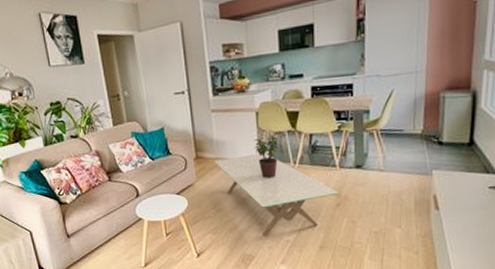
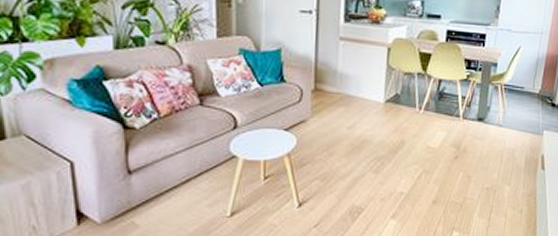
coffee table: present [214,153,339,235] -> none [335,93,459,186]
potted plant: present [254,134,278,178] -> none [380,74,407,122]

